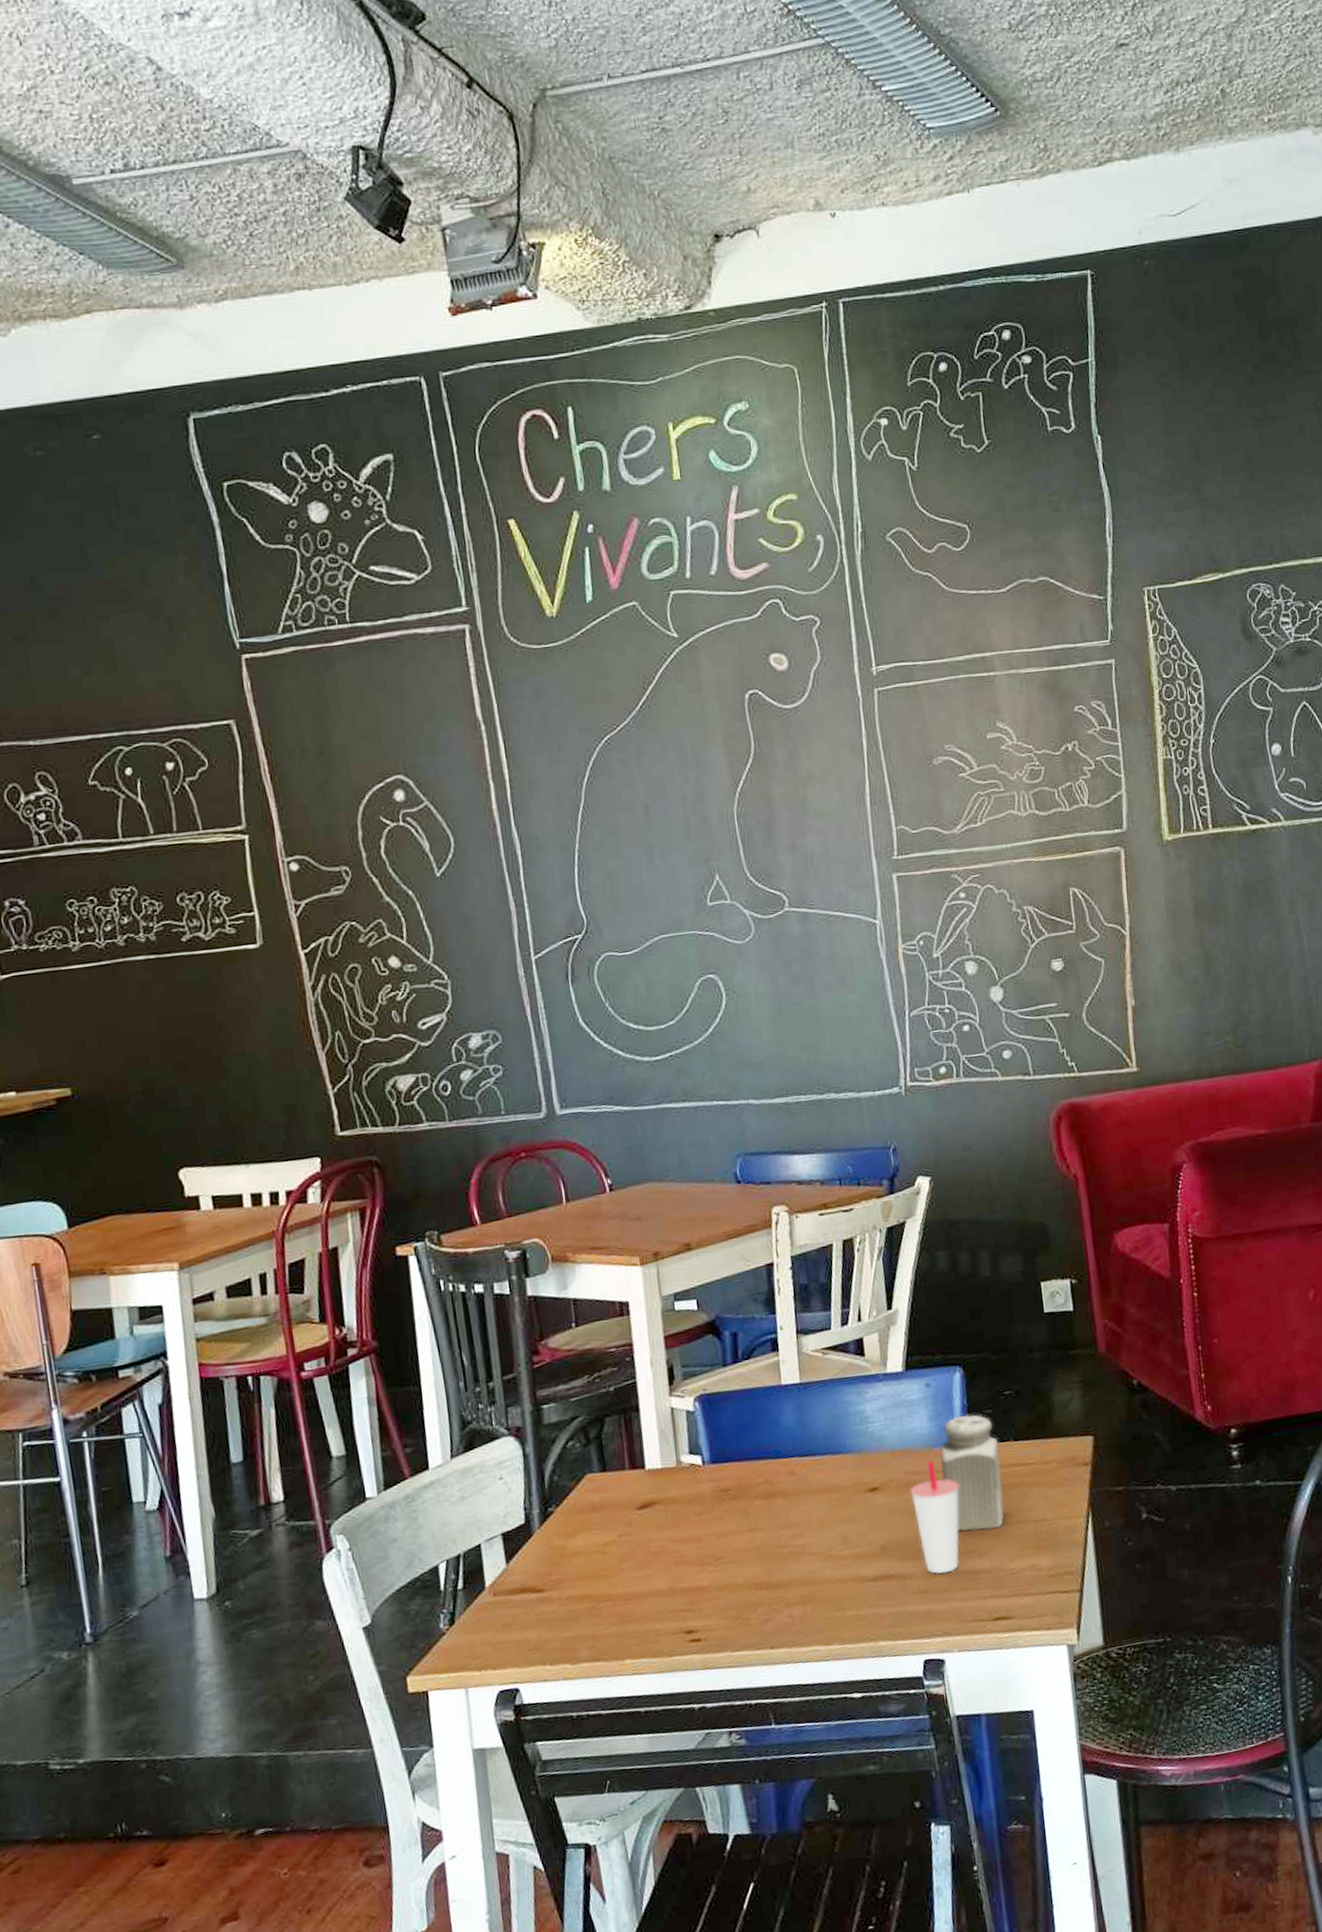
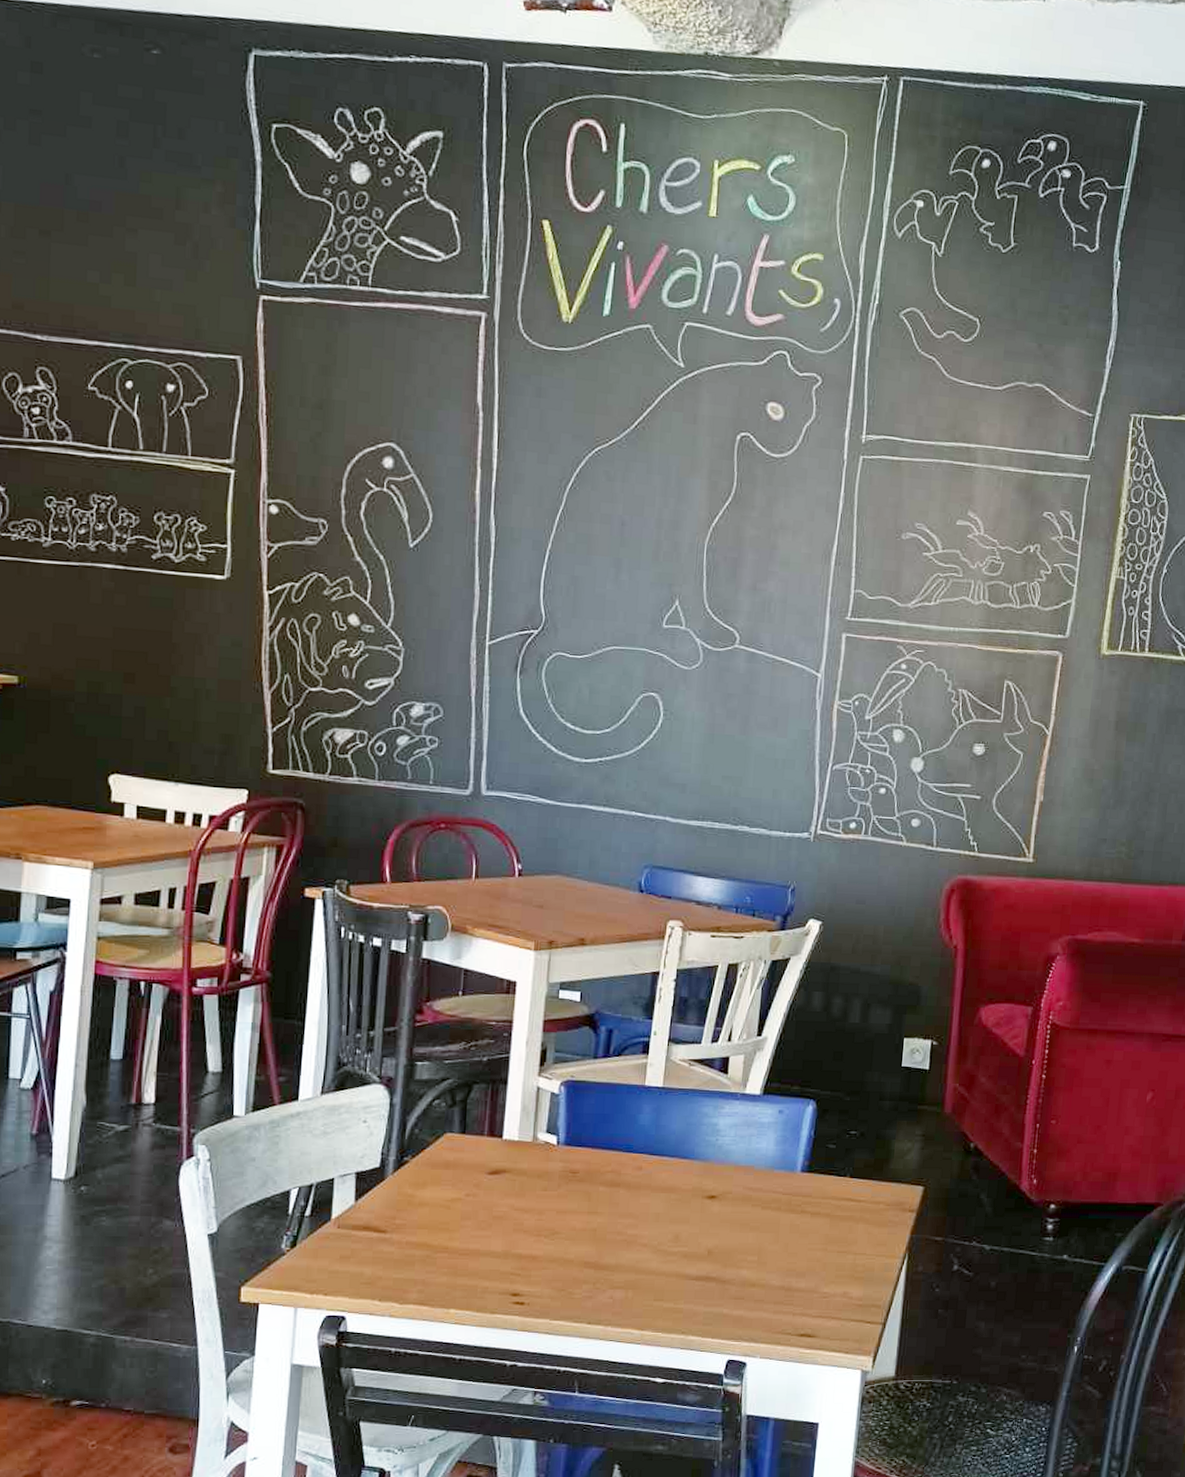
cup: present [910,1460,959,1574] -> none [745,1180,791,1286]
salt shaker: present [940,1414,1005,1532] -> none [777,1145,835,1254]

